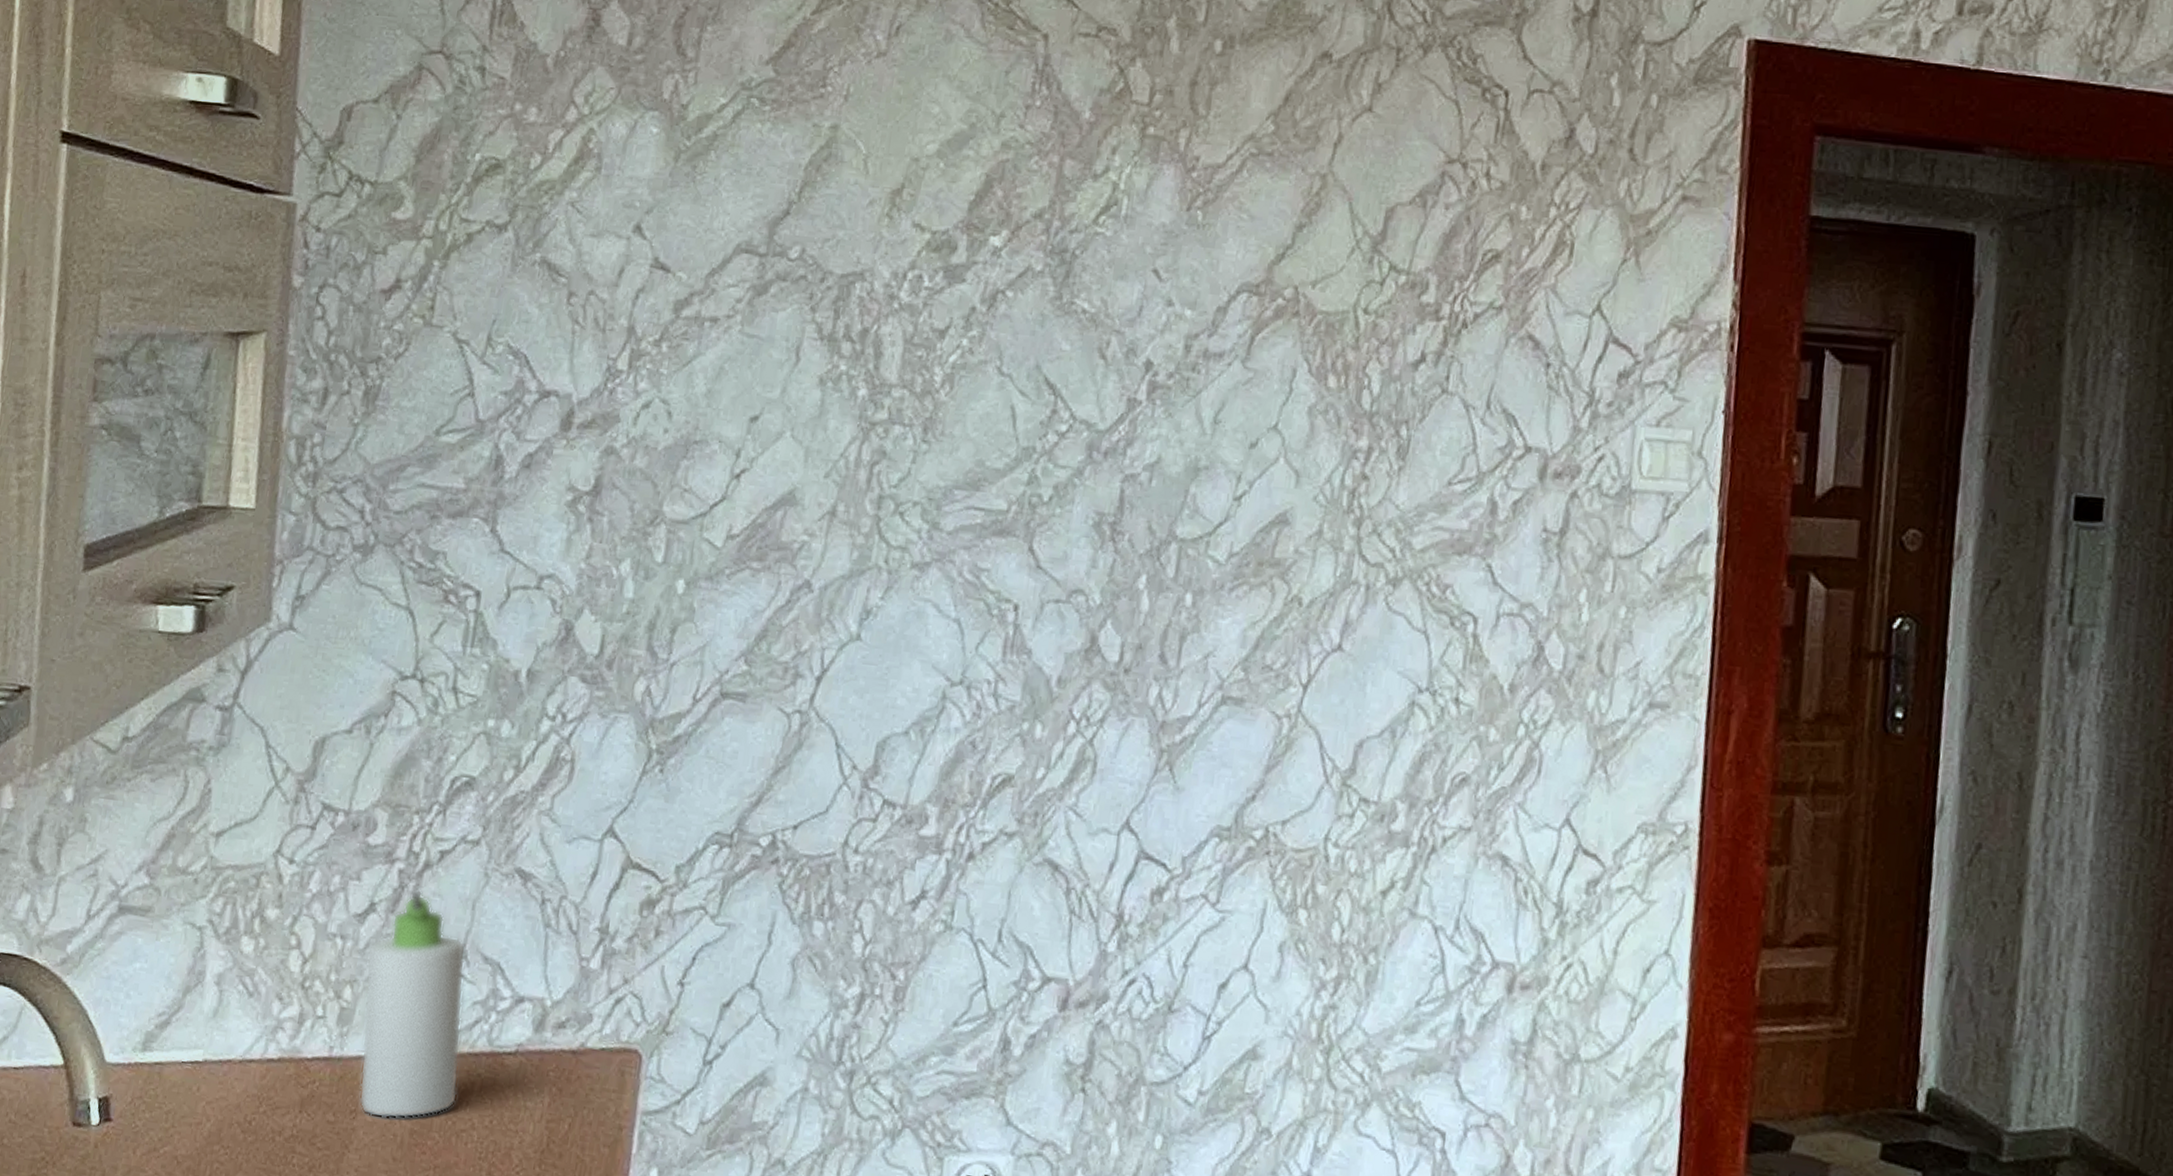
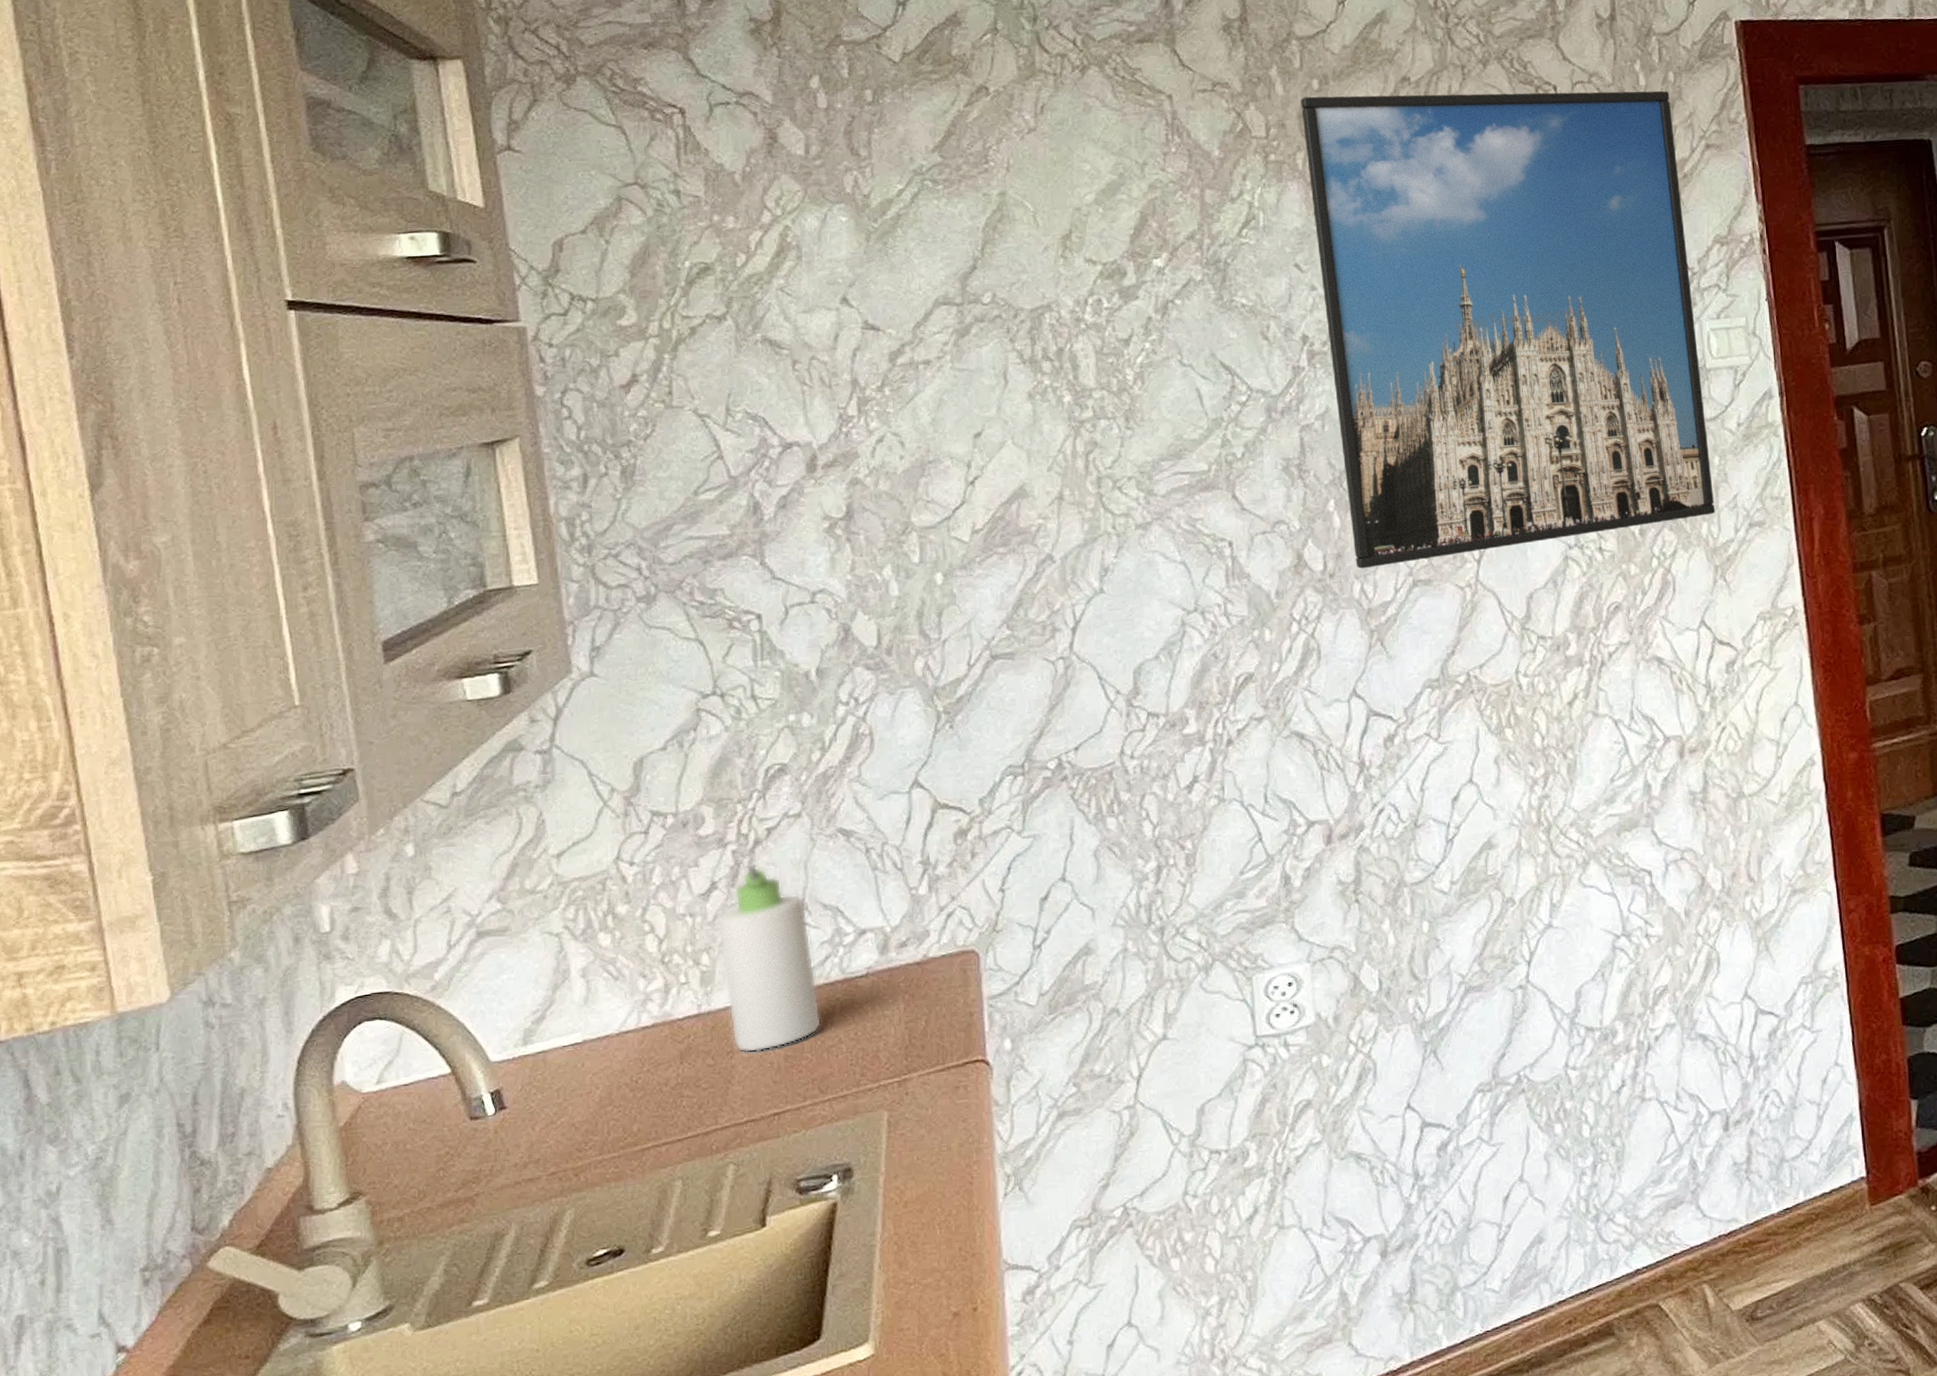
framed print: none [1158,60,1648,682] -> present [1301,91,1716,569]

